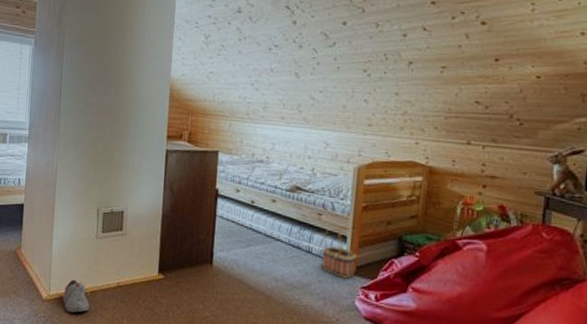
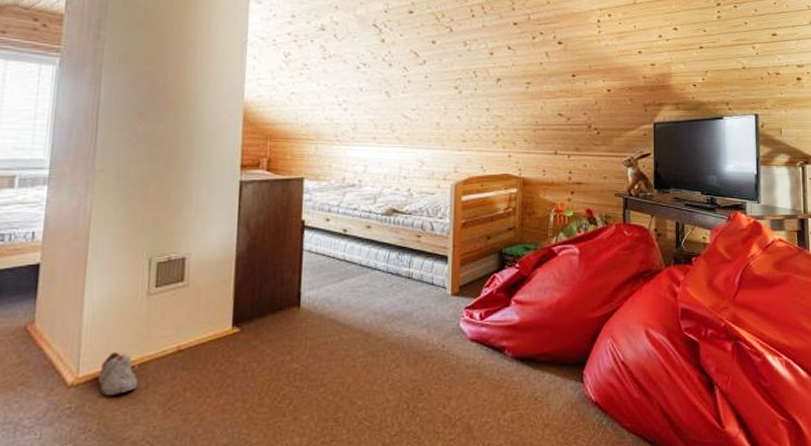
basket: present [321,225,358,279] -> none [422,245,460,301]

